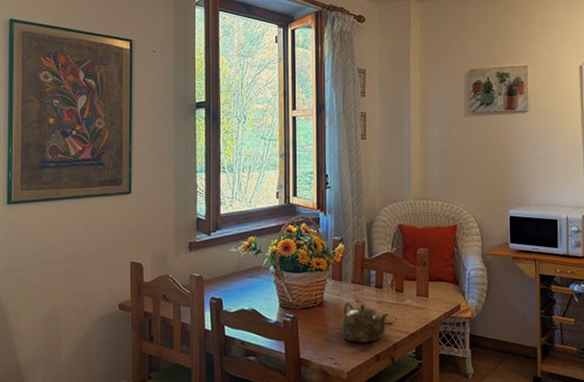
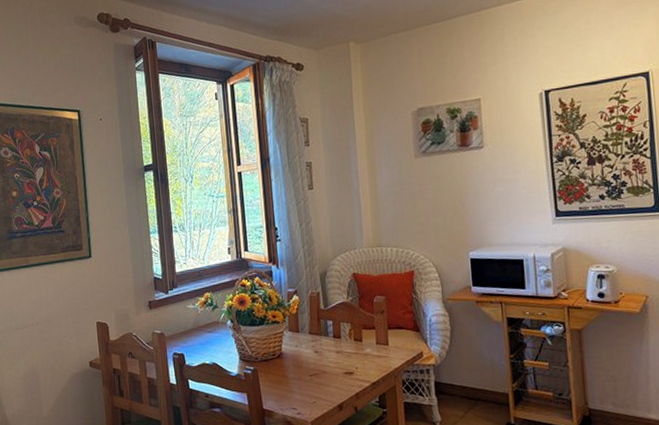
teapot: present [341,302,388,343] -> none [301,353,349,393]

